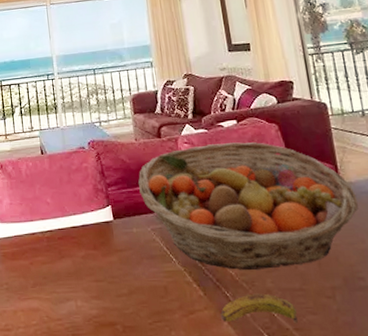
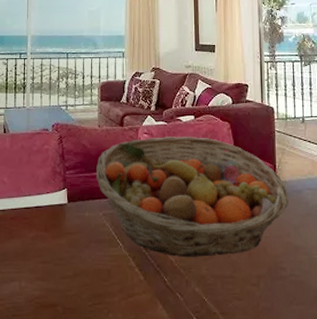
banana: present [221,293,298,324] -> none [157,279,225,309]

